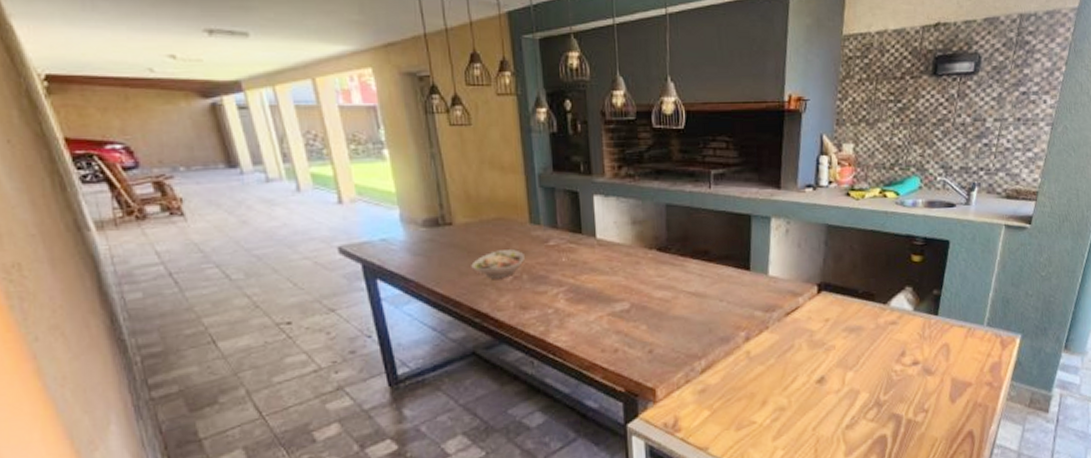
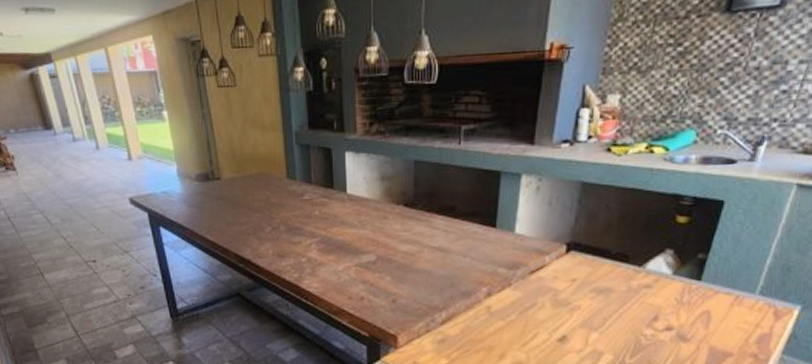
salad: present [471,249,525,279] -> none [236,203,282,229]

